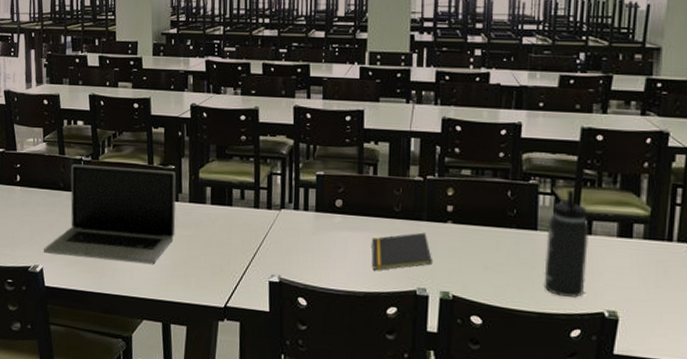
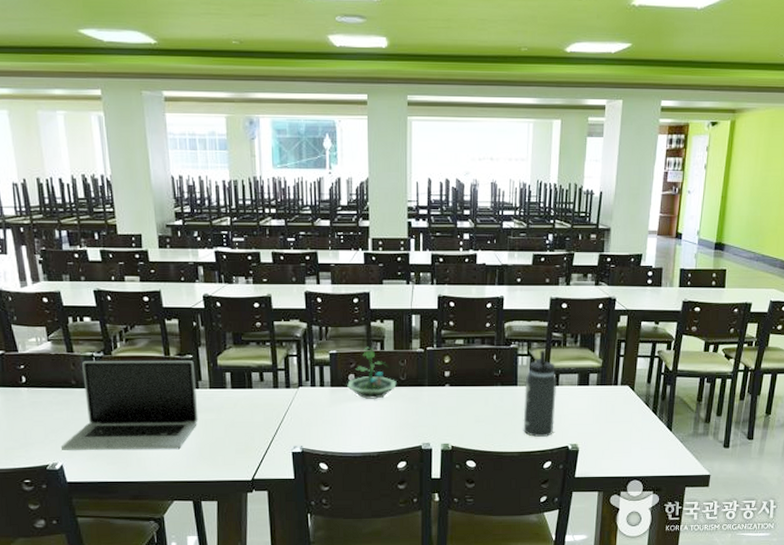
terrarium: none [334,170,390,230] -> present [347,346,397,399]
notepad: present [371,232,432,271] -> none [382,396,434,433]

